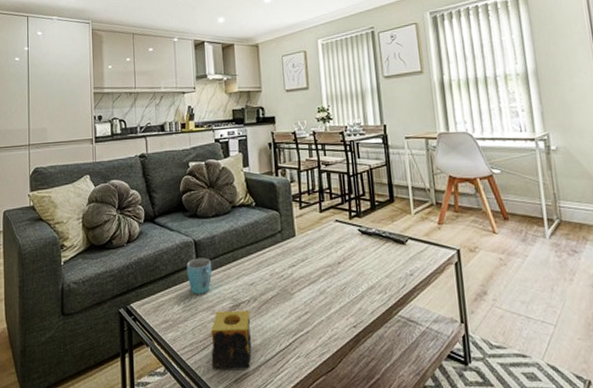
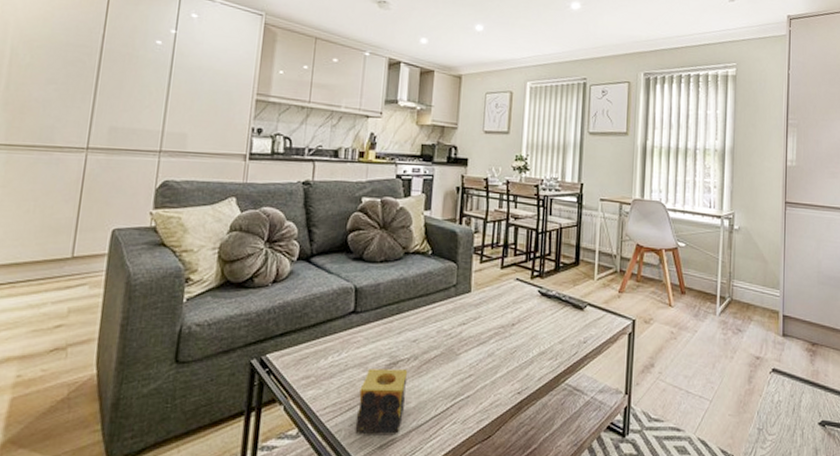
mug: present [186,258,212,294] -> none [341,307,372,348]

